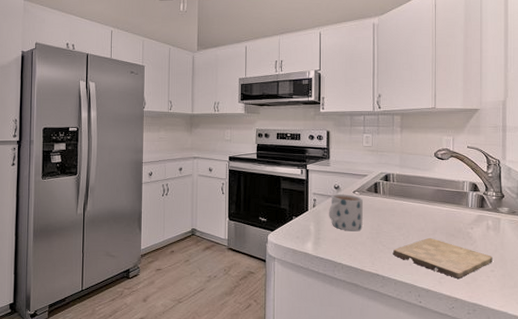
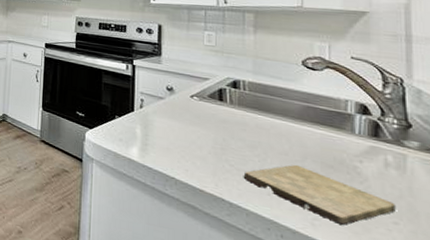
mug: present [329,194,363,232] -> none [159,96,203,143]

